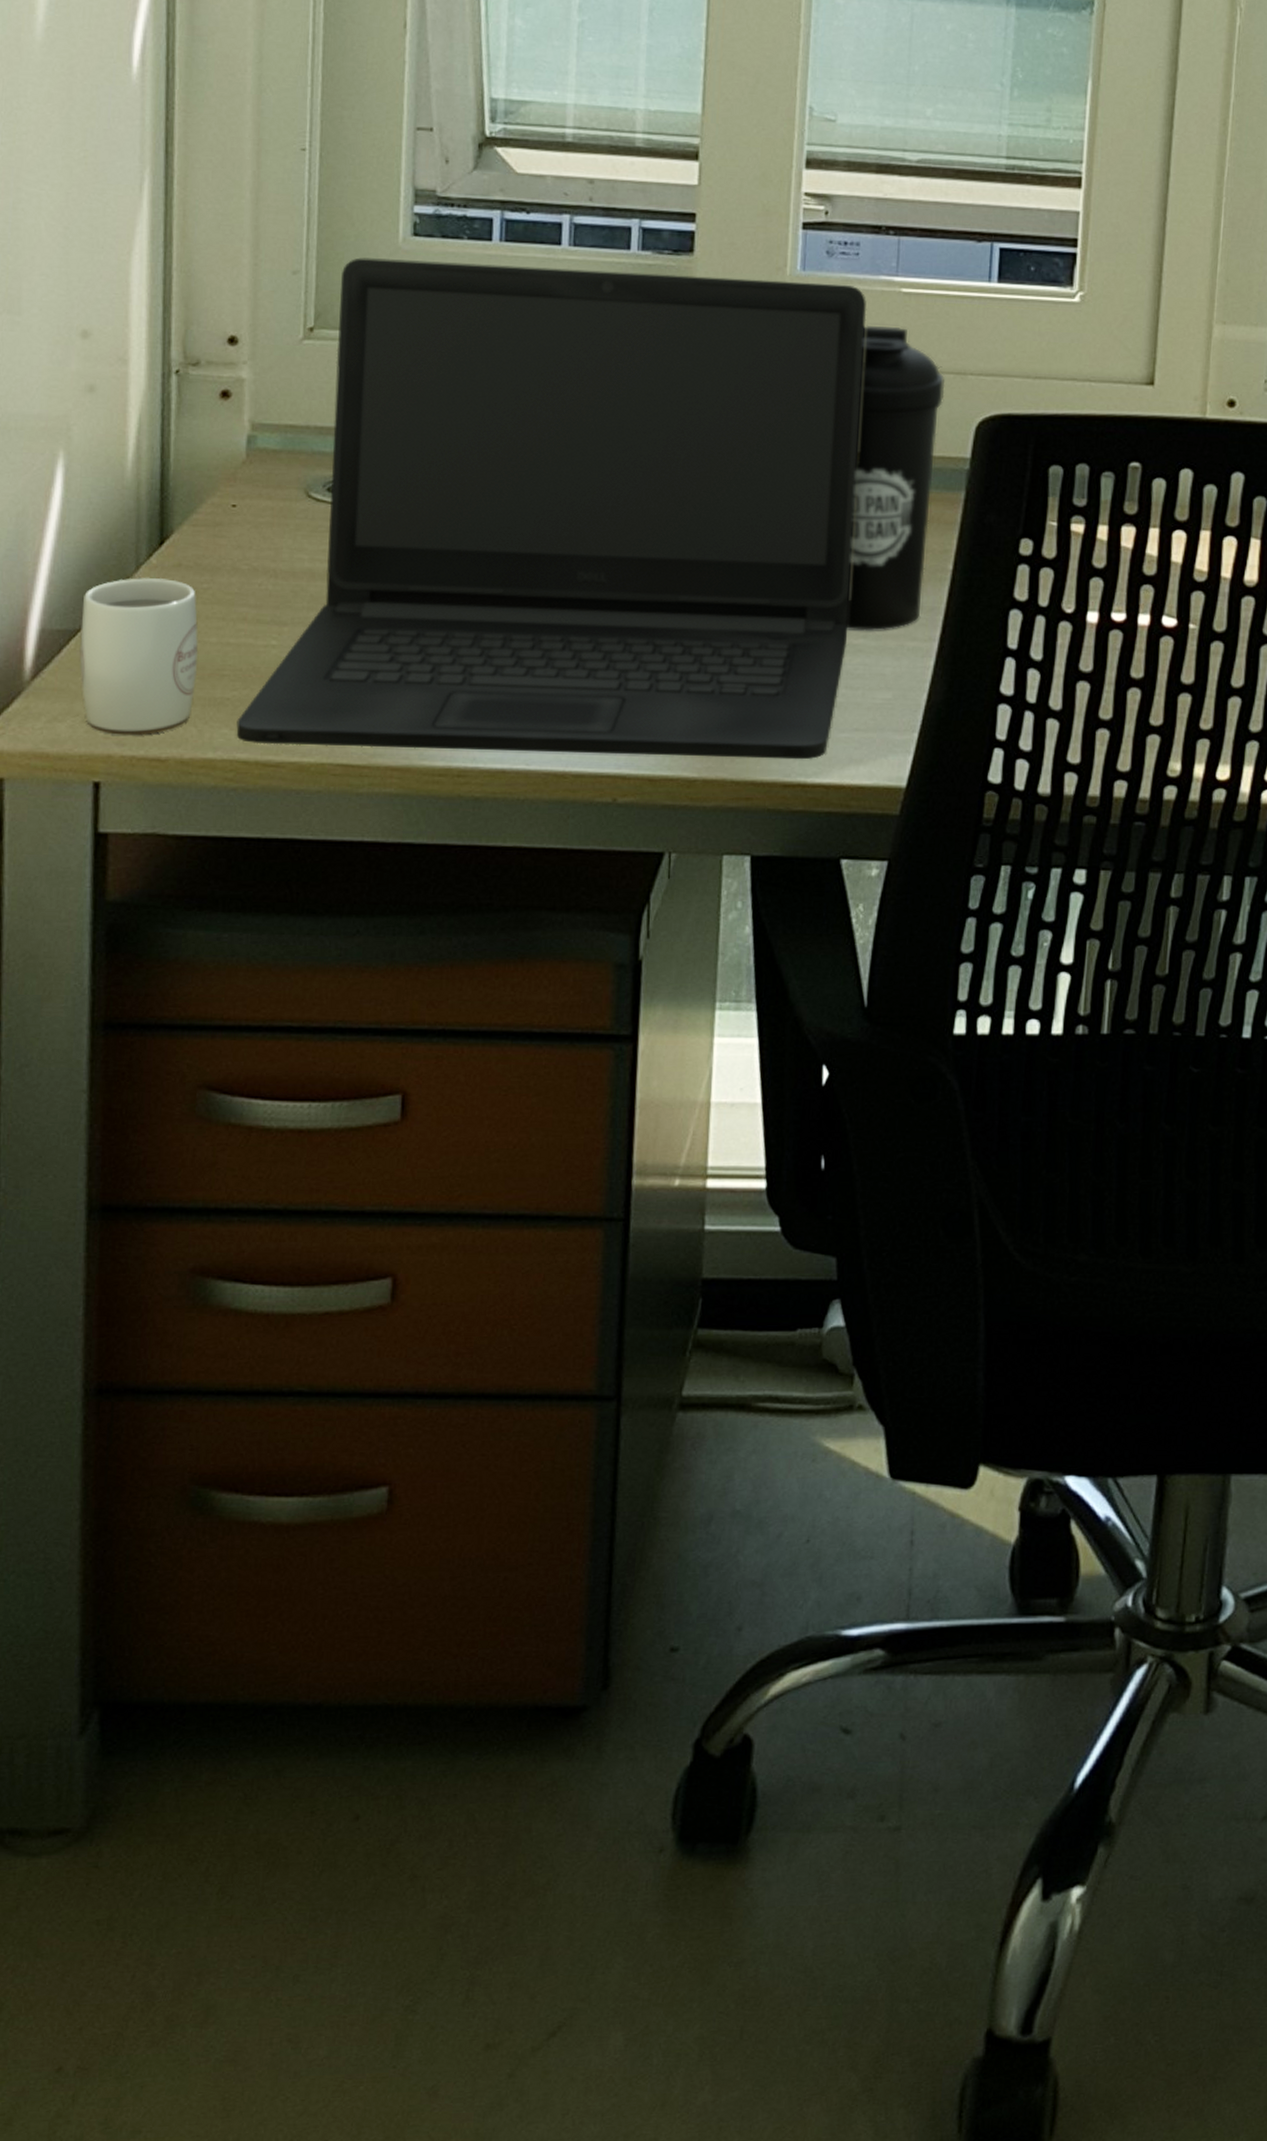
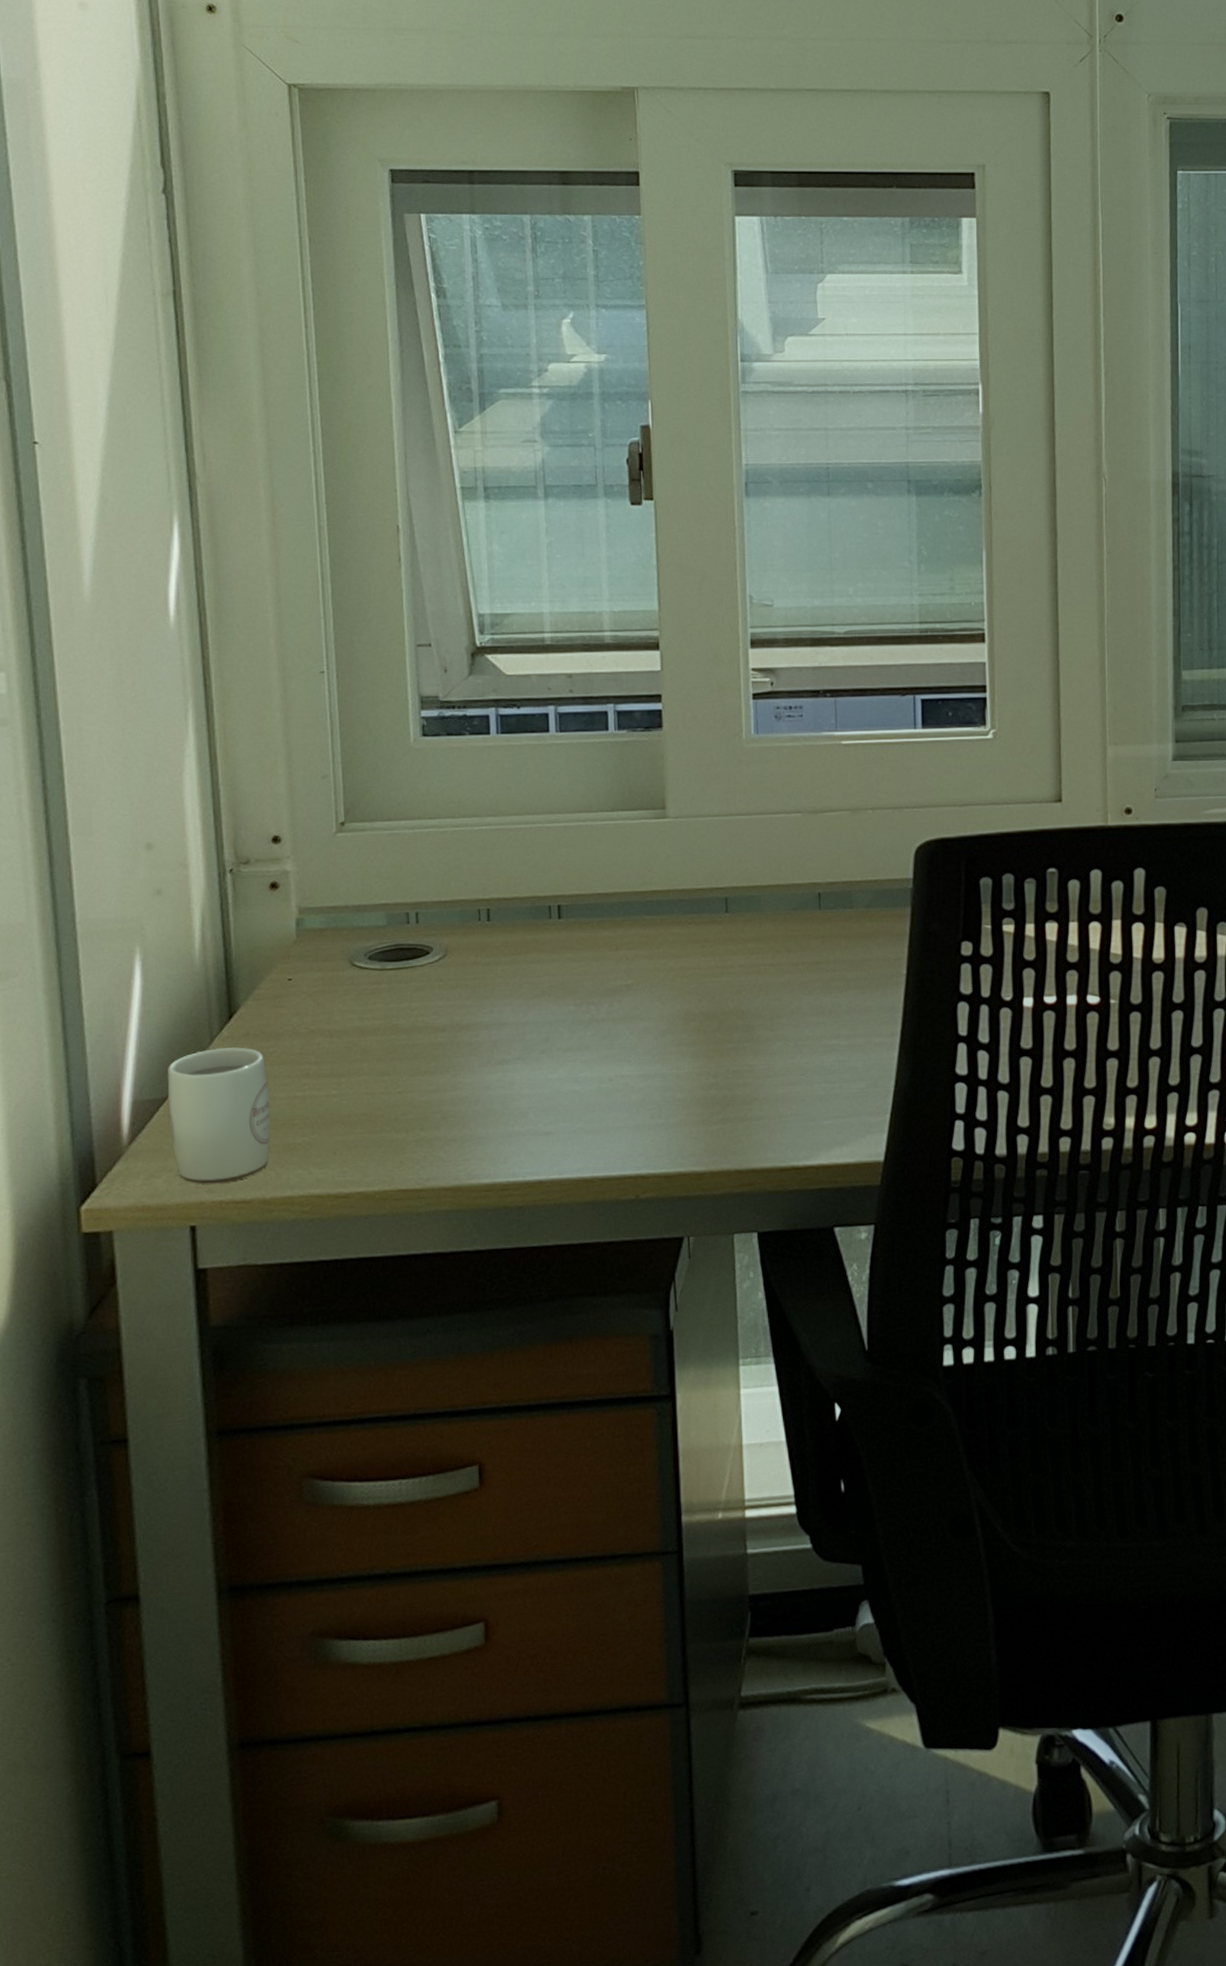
laptop: present [236,257,867,760] -> none [308,742,823,1180]
water bottle: present [846,325,944,630] -> none [812,774,885,1032]

